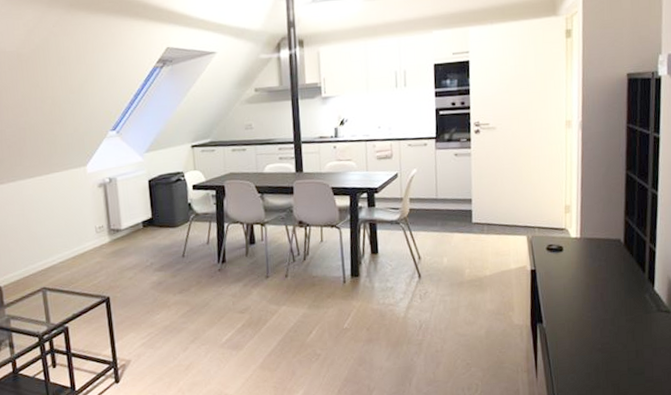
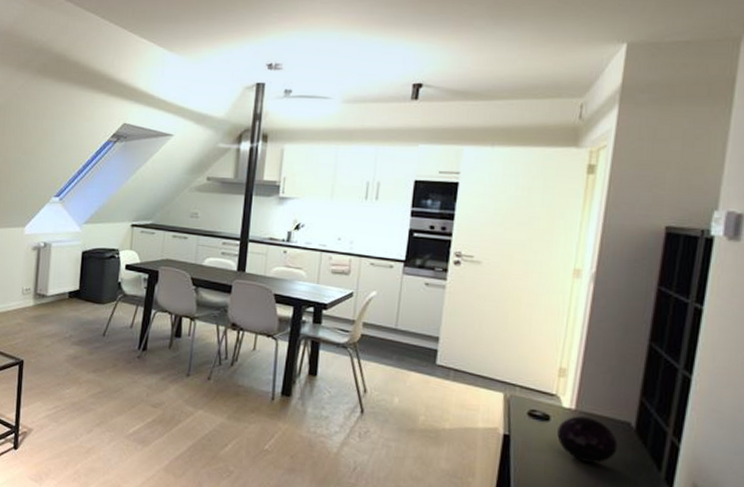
decorative orb: none [570,241,614,278] -> present [557,416,618,463]

